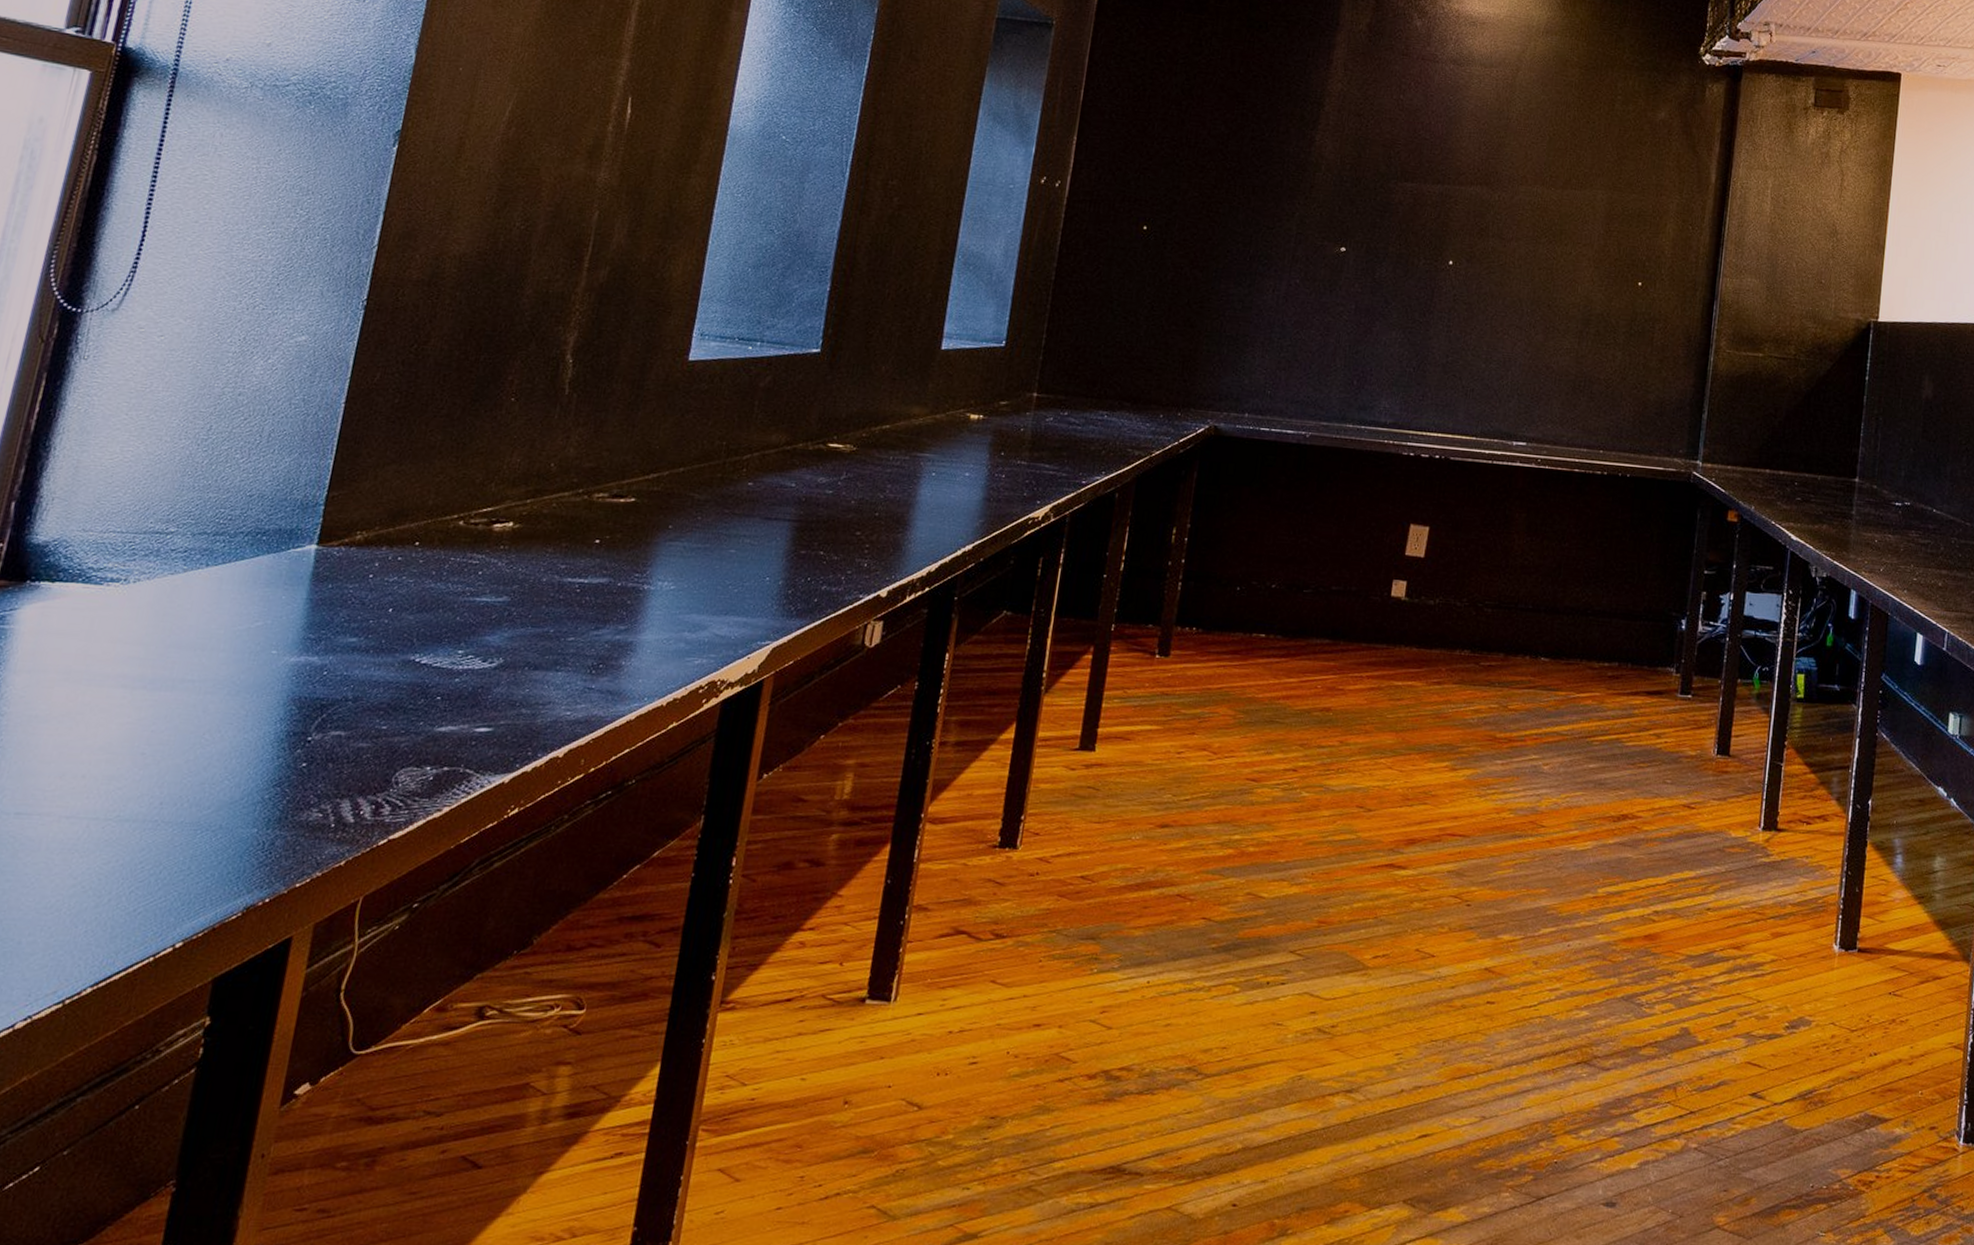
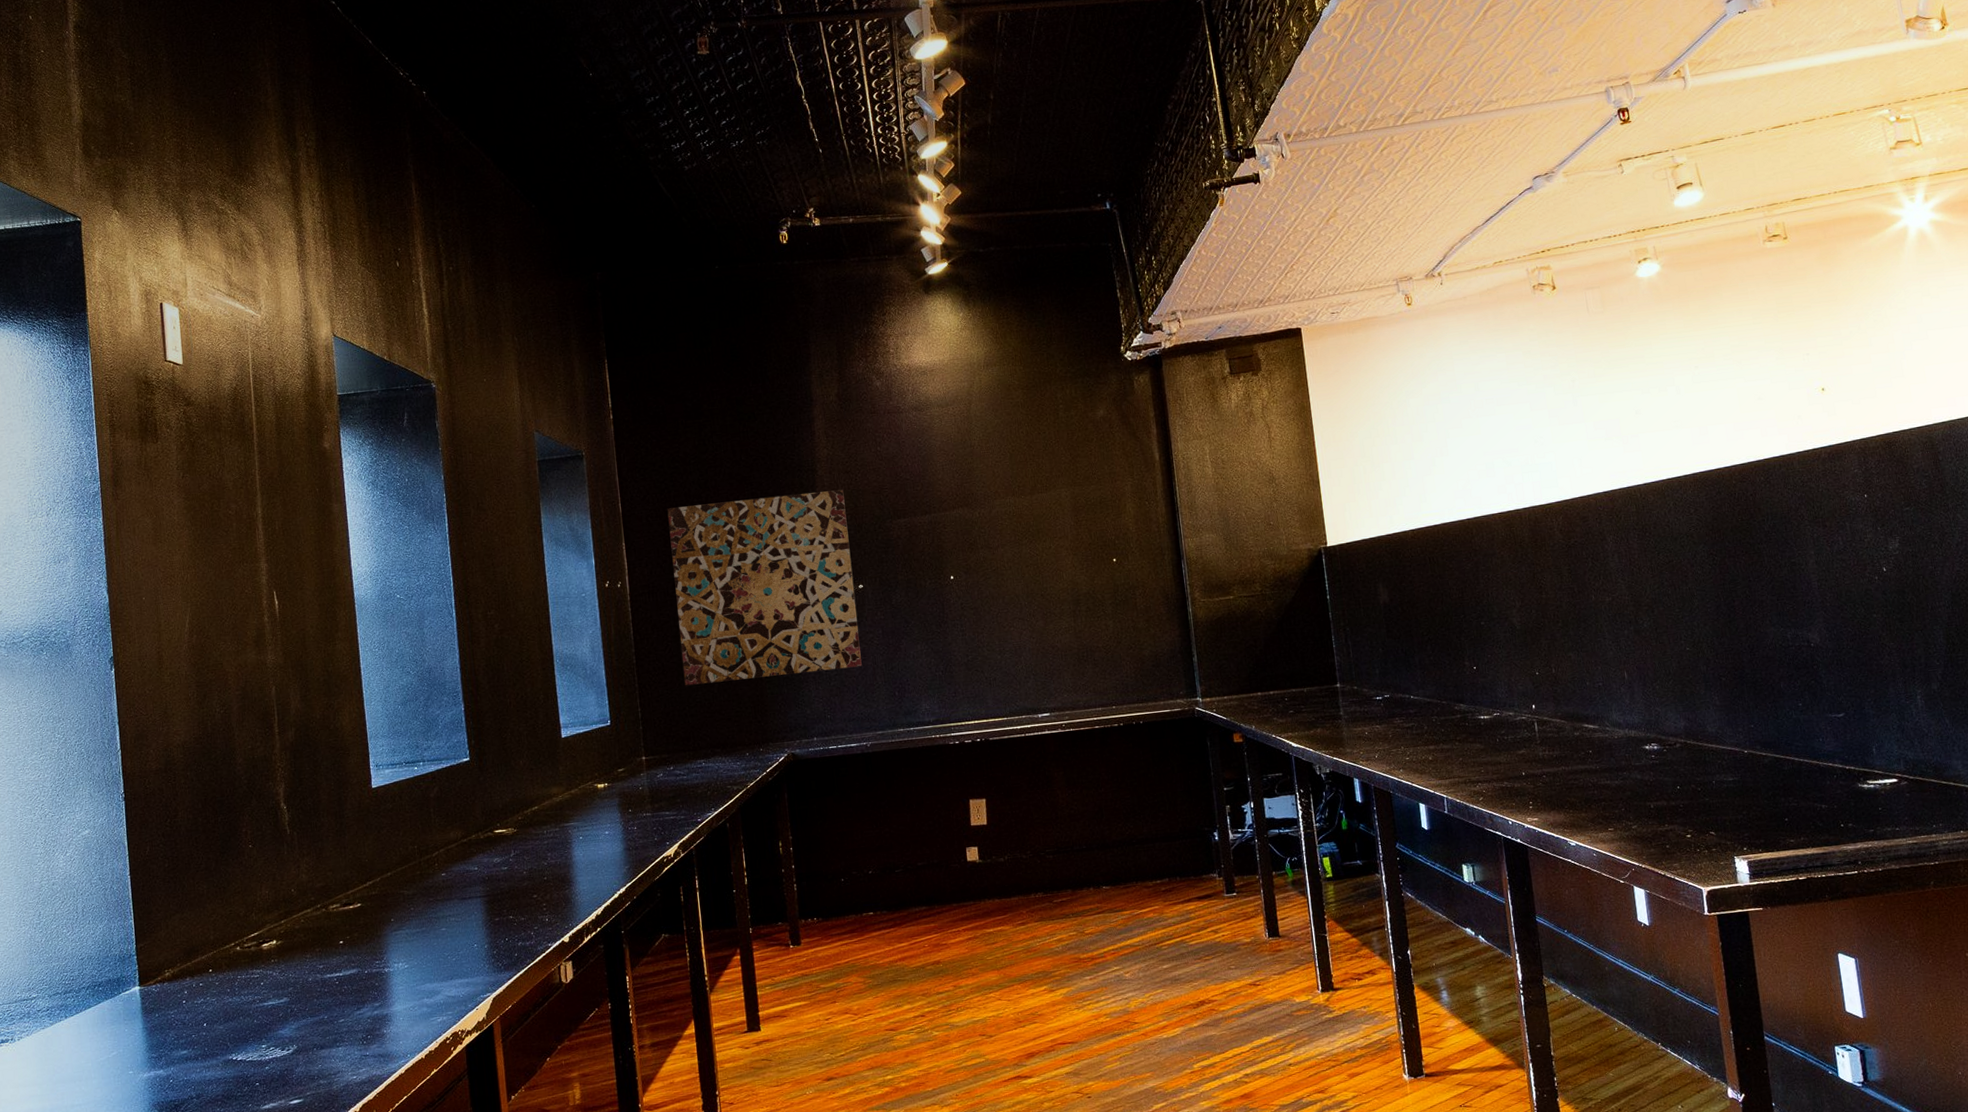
wall art: none [1106,108,1350,342] -> present [667,489,862,686]

